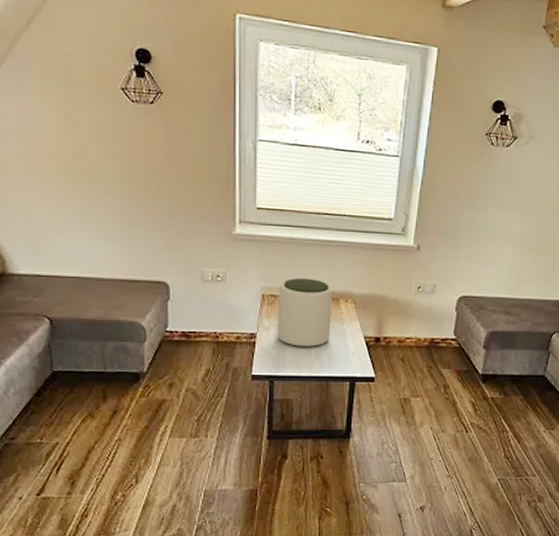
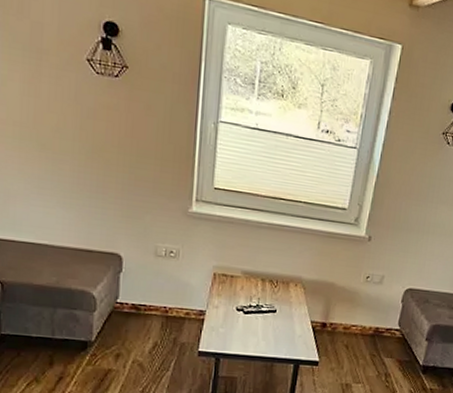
plant pot: present [277,277,333,347] -> none [226,259,284,328]

